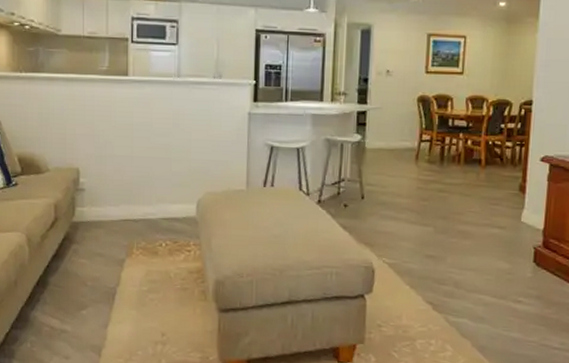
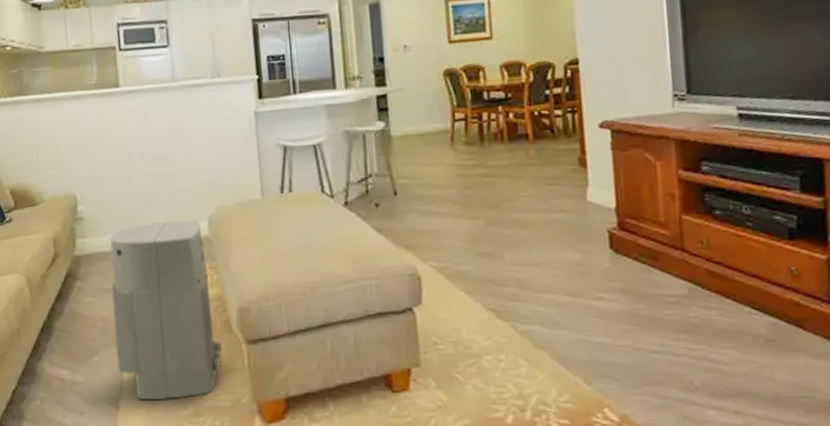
air purifier: none [103,200,197,353] -> present [110,219,222,401]

